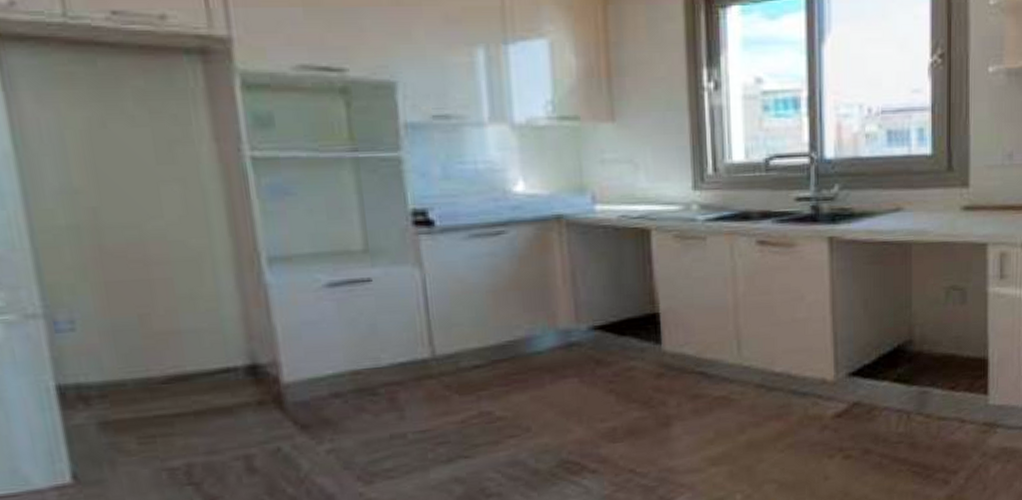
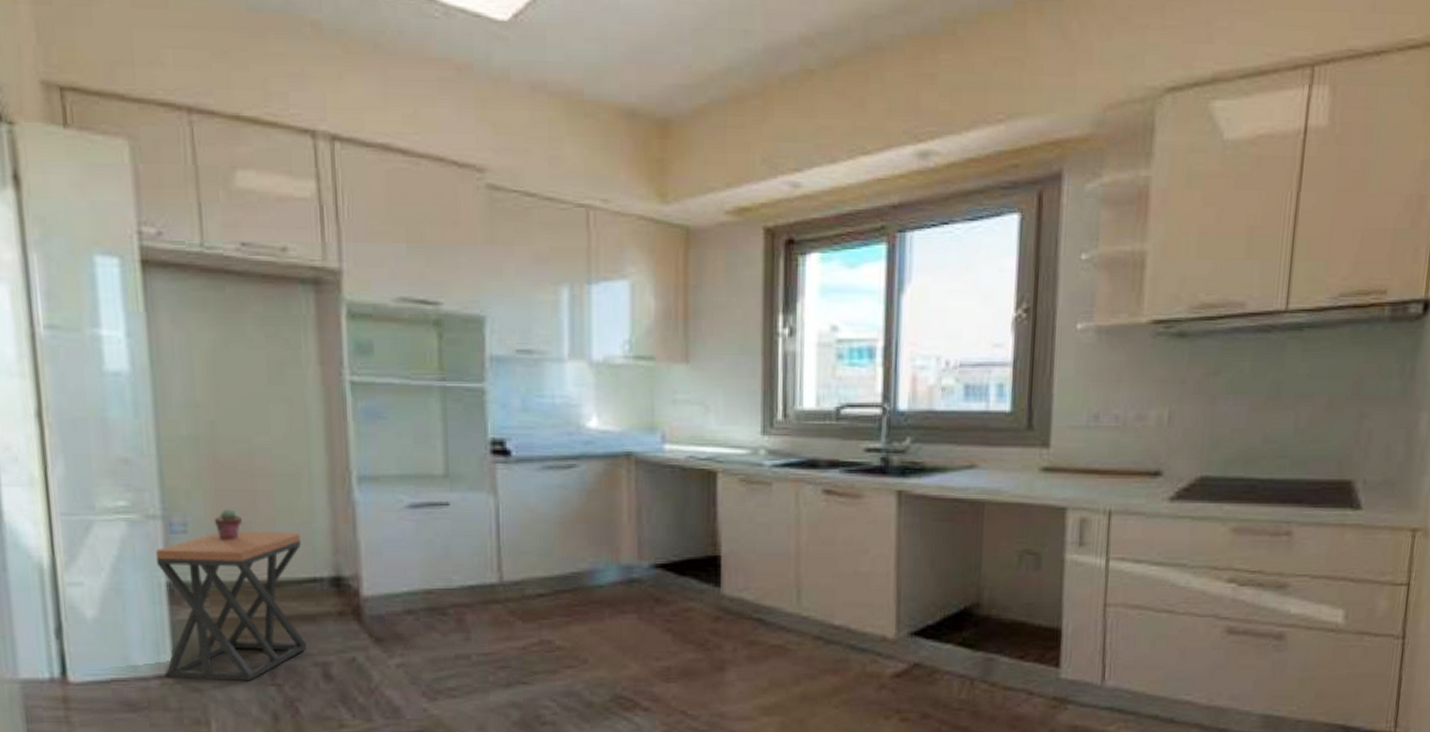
stool: none [40,321,224,487] -> present [156,532,306,682]
potted succulent: none [105,301,140,336] -> present [213,509,243,540]

